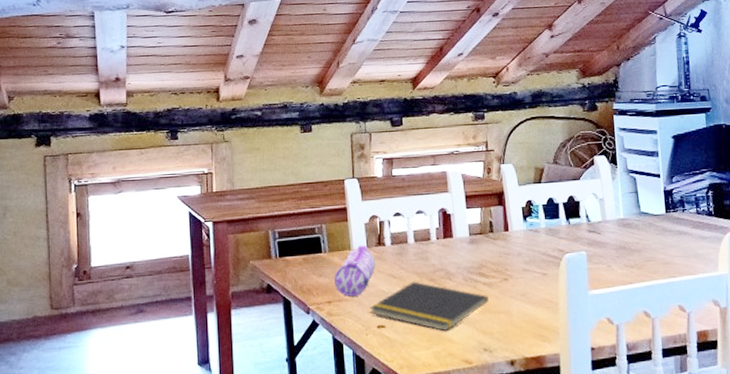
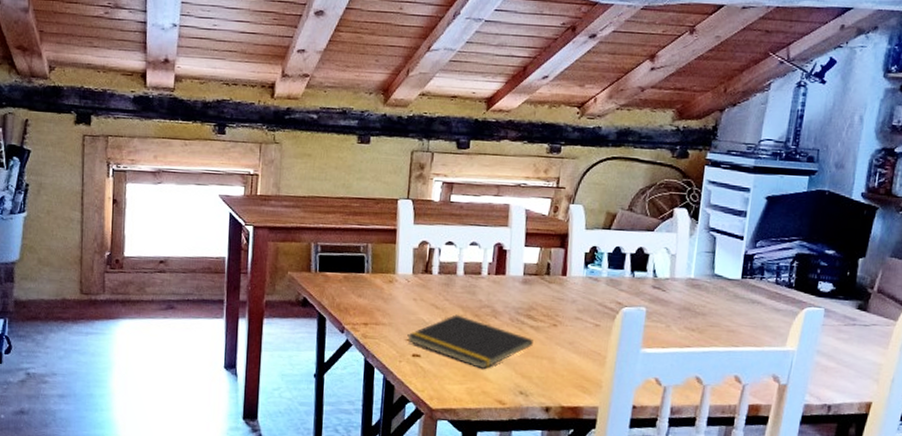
pencil case: present [334,245,375,297] -> none [374,270,419,322]

